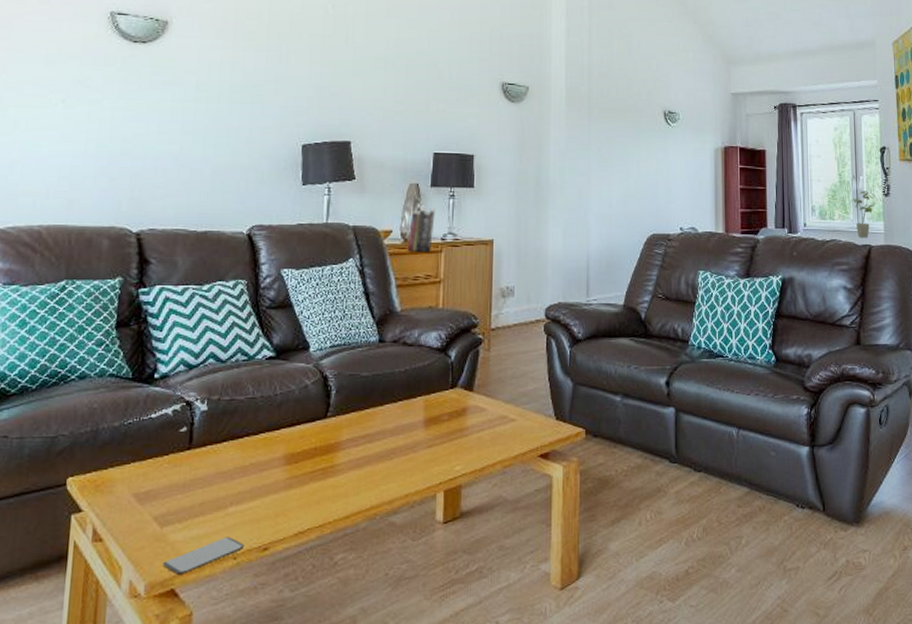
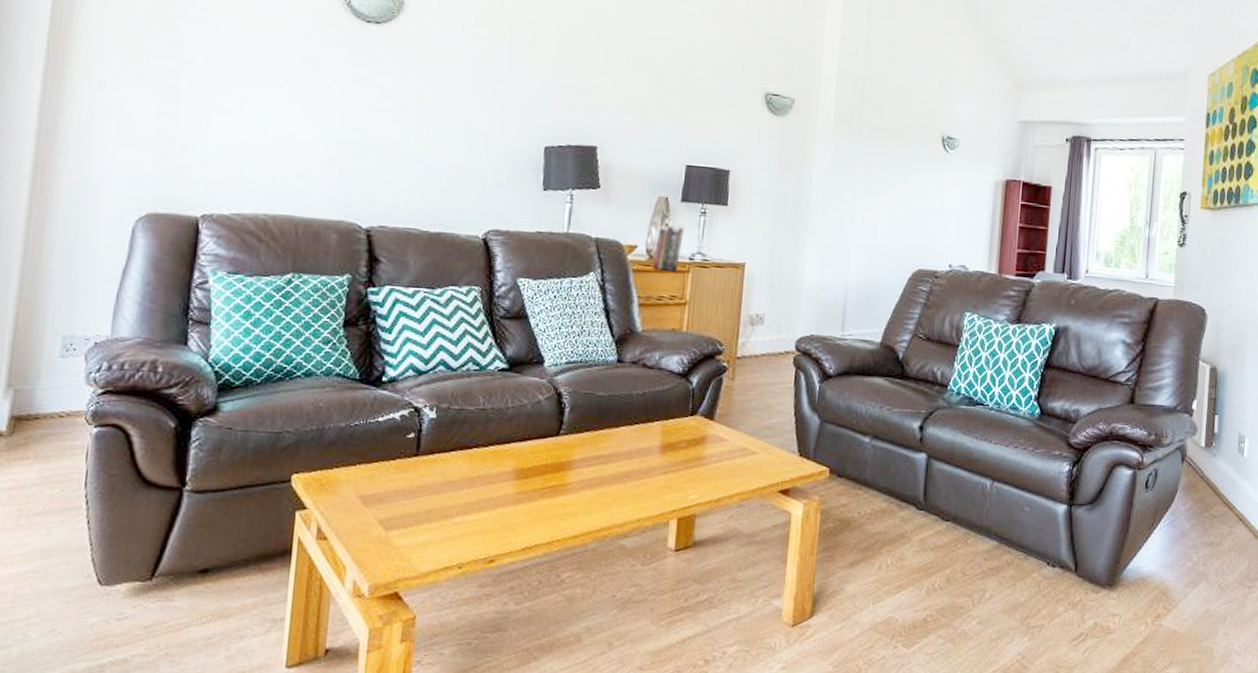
smartphone: present [163,536,244,575] -> none [387,546,470,579]
house plant: present [851,191,876,238] -> none [1141,239,1169,291]

